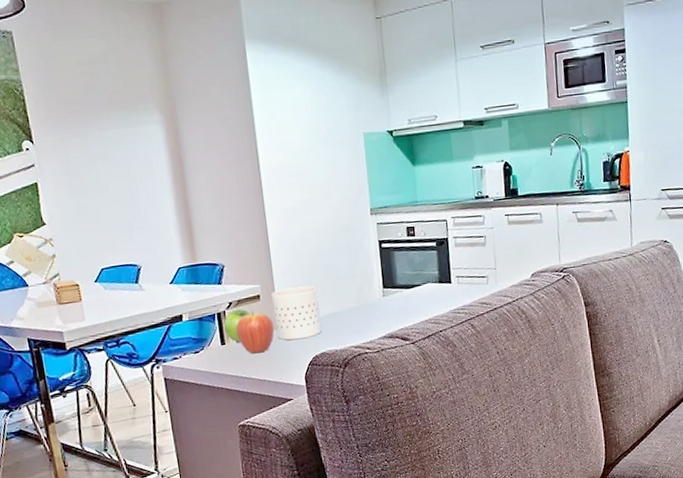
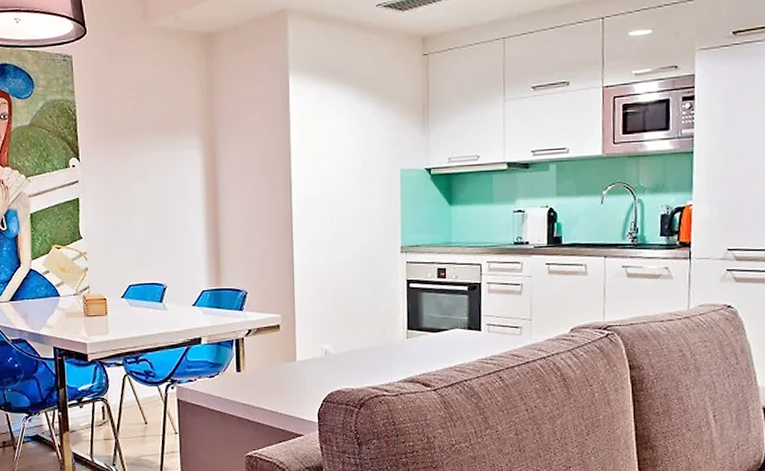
fruit: present [224,309,253,342] -> none [241,337,271,370]
fruit: present [236,311,275,354] -> none [253,341,292,384]
mug: present [270,286,322,341] -> none [290,320,340,374]

